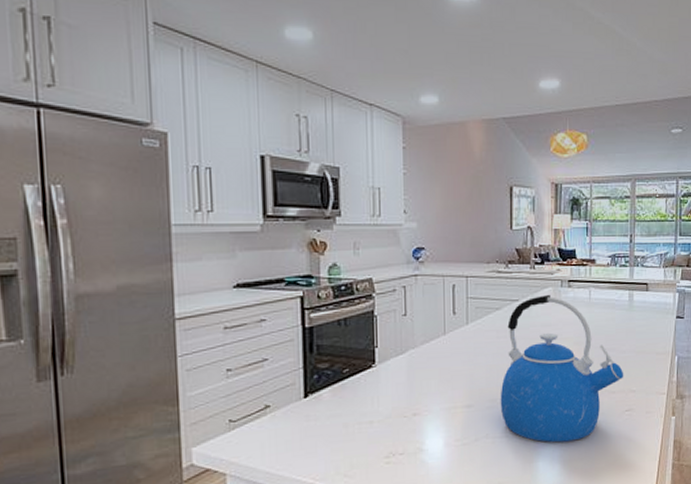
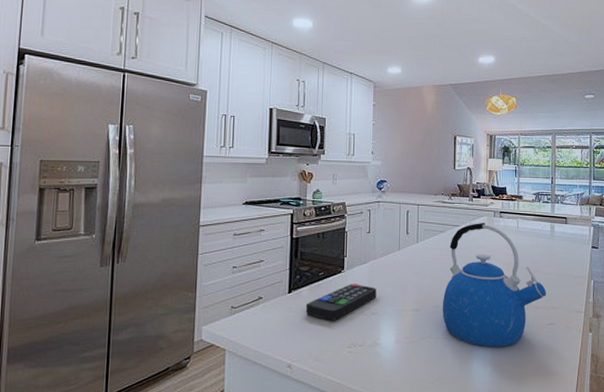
remote control: none [328,380,418,428] -> present [305,284,377,321]

